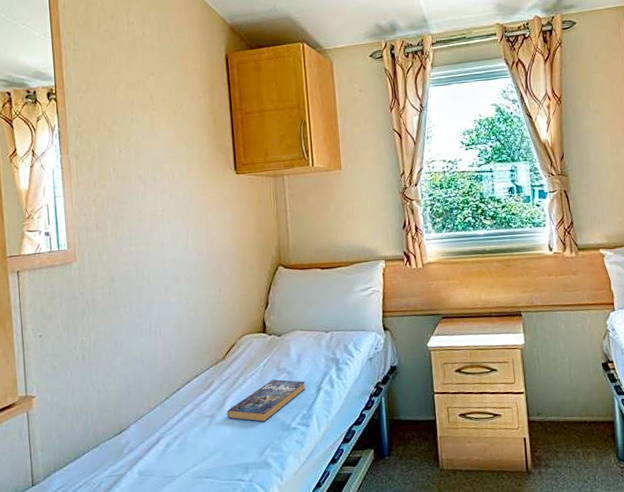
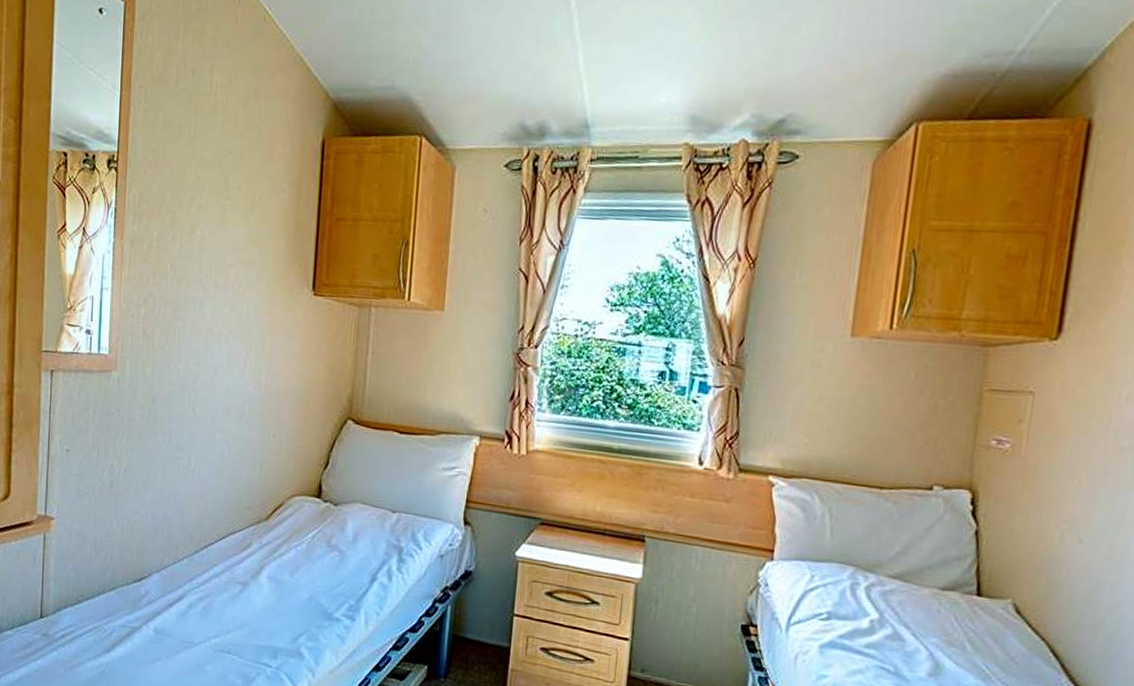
book: present [227,379,306,422] -> none [262,556,359,604]

